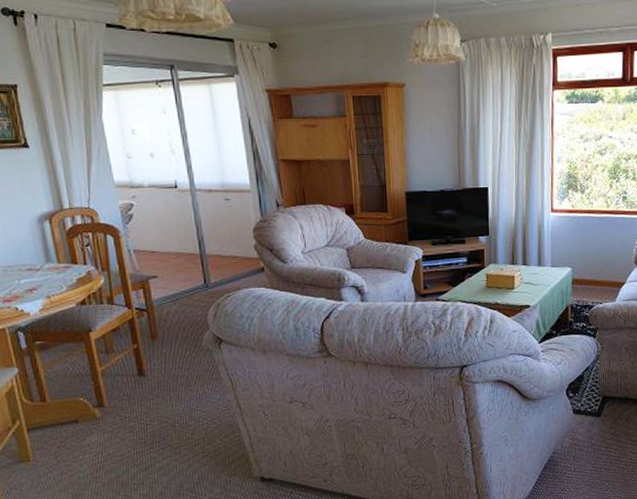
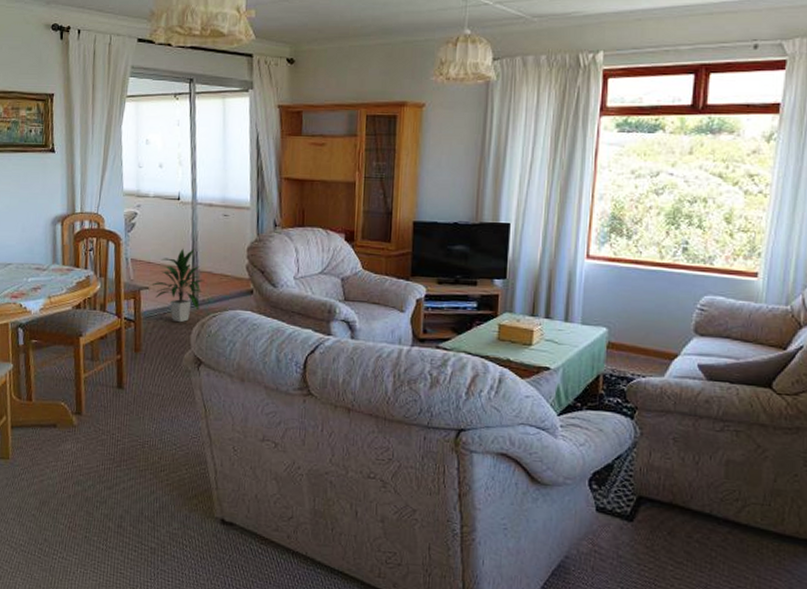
indoor plant: none [158,233,214,306] -> present [150,247,205,323]

